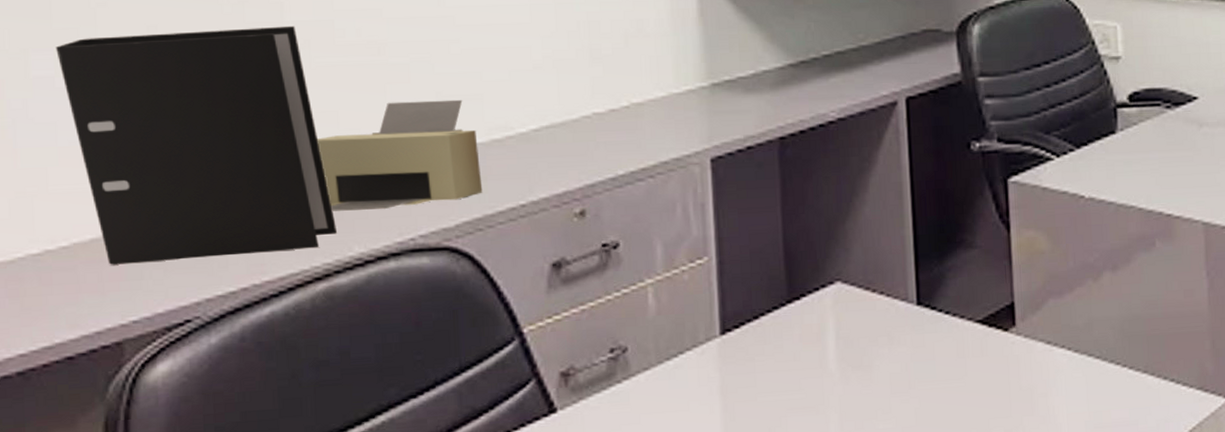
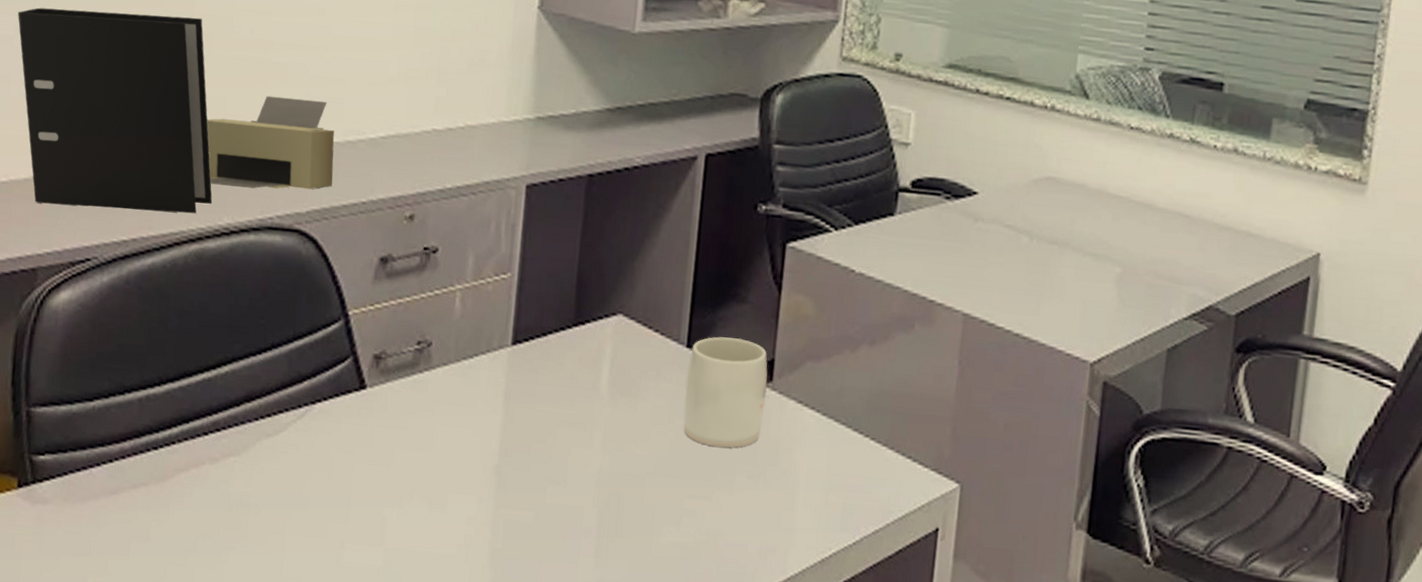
mug: none [921,286,1012,406] -> present [684,336,768,448]

